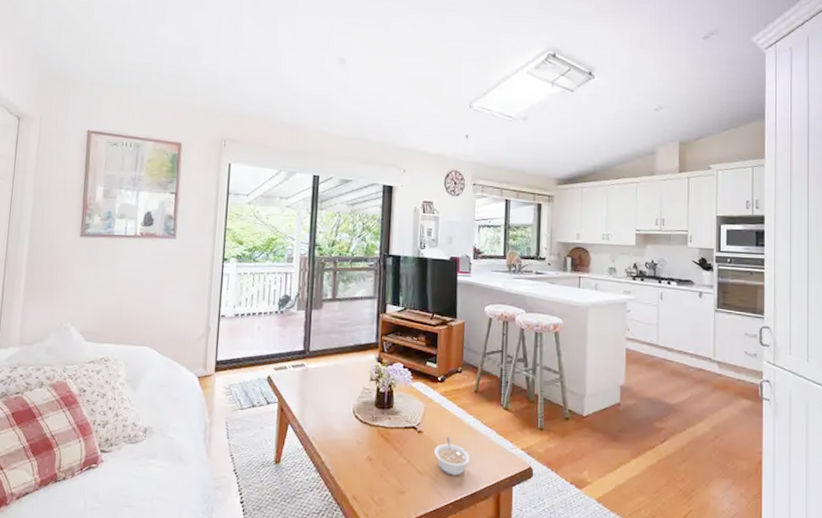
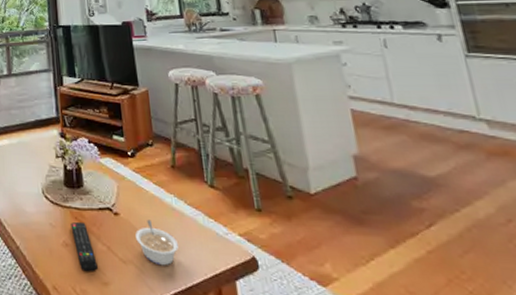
remote control: none [376,438,397,483] -> present [70,221,98,272]

